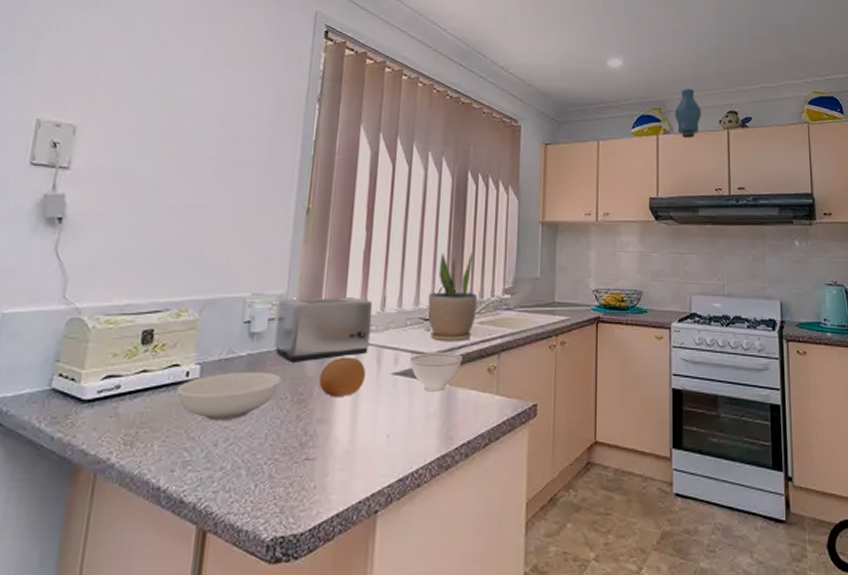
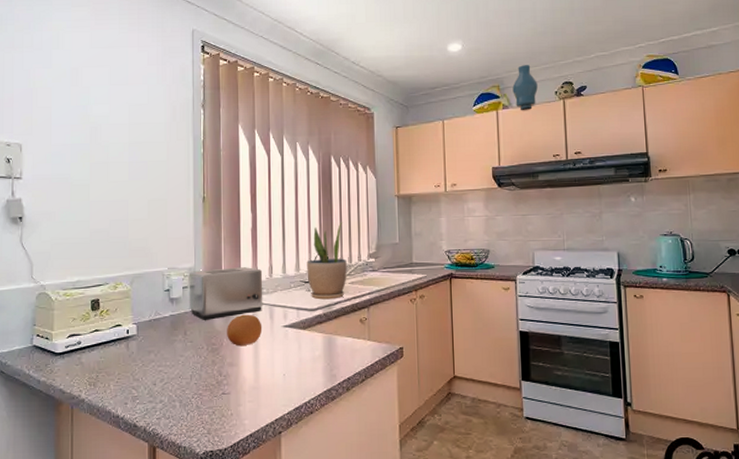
bowl: present [177,371,281,421] -> none [121,328,198,366]
bowl: present [409,352,462,392] -> none [295,308,338,340]

